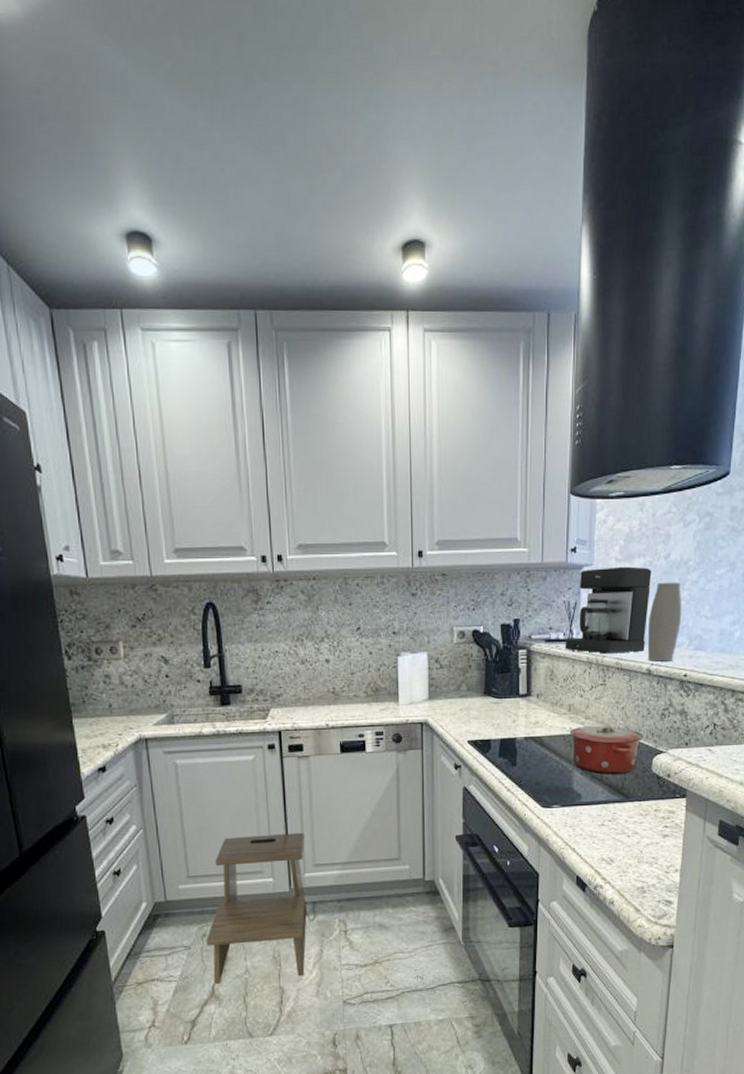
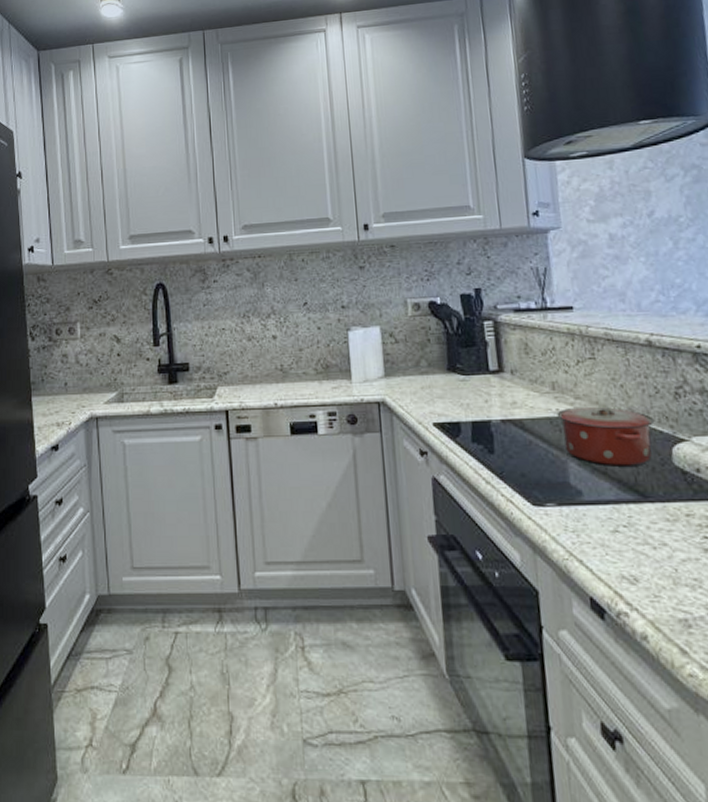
step stool: present [206,833,307,984] -> none [149,525,258,701]
coffee maker: present [565,566,652,654] -> none [537,227,640,324]
vase: present [647,582,682,662] -> none [638,240,682,331]

